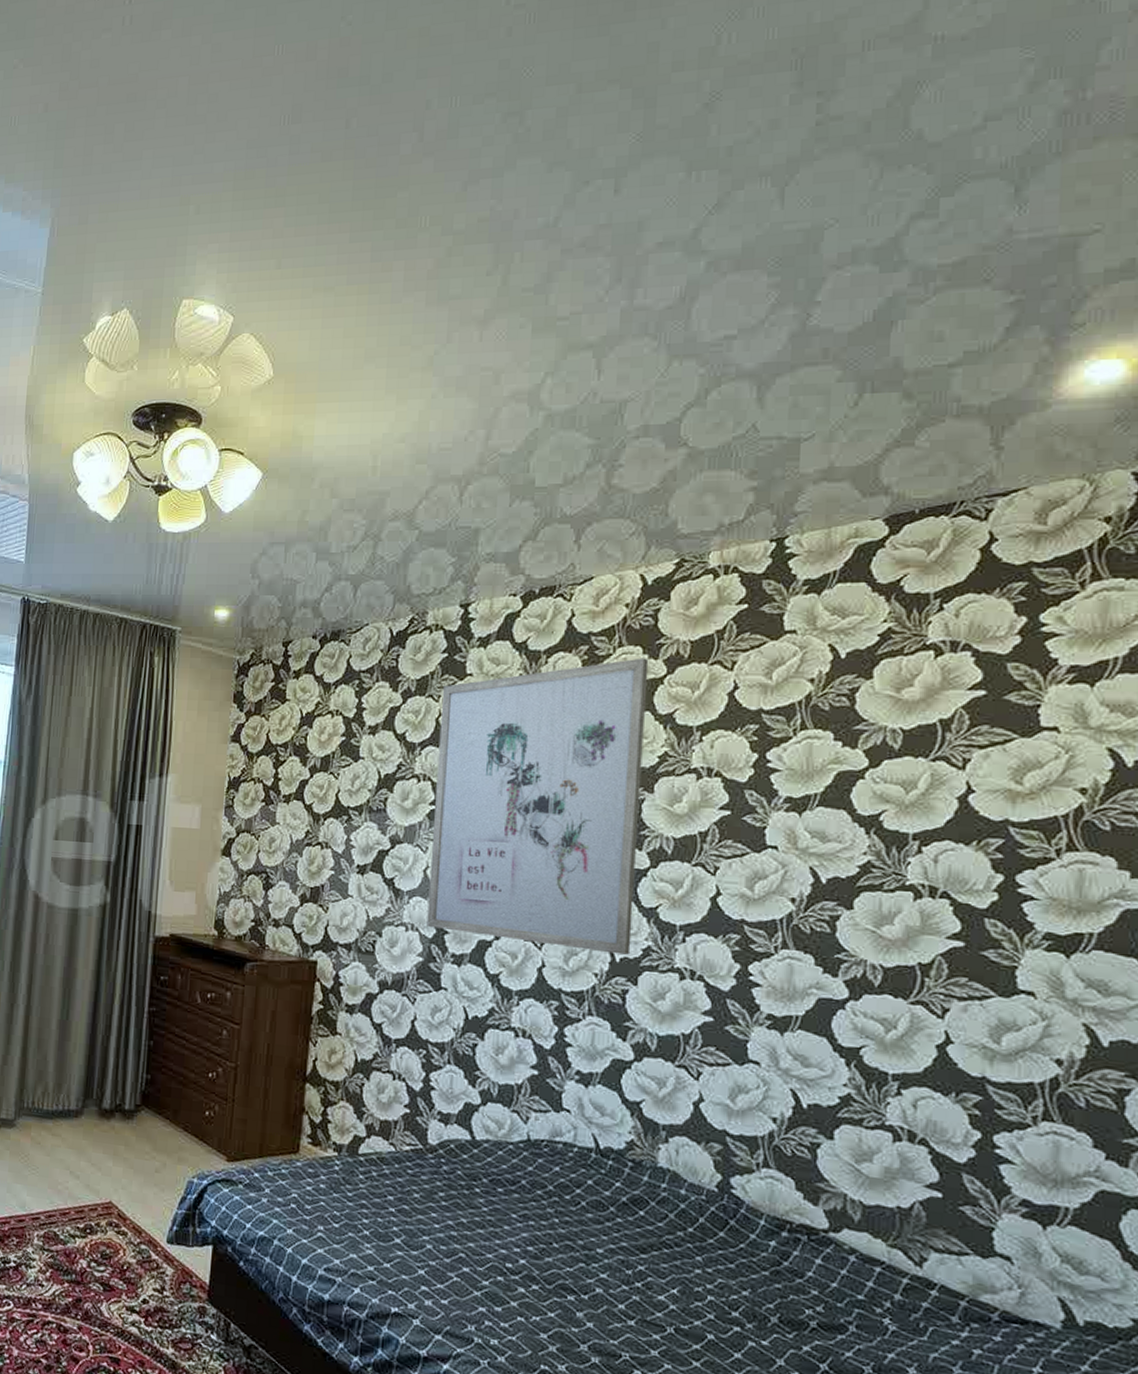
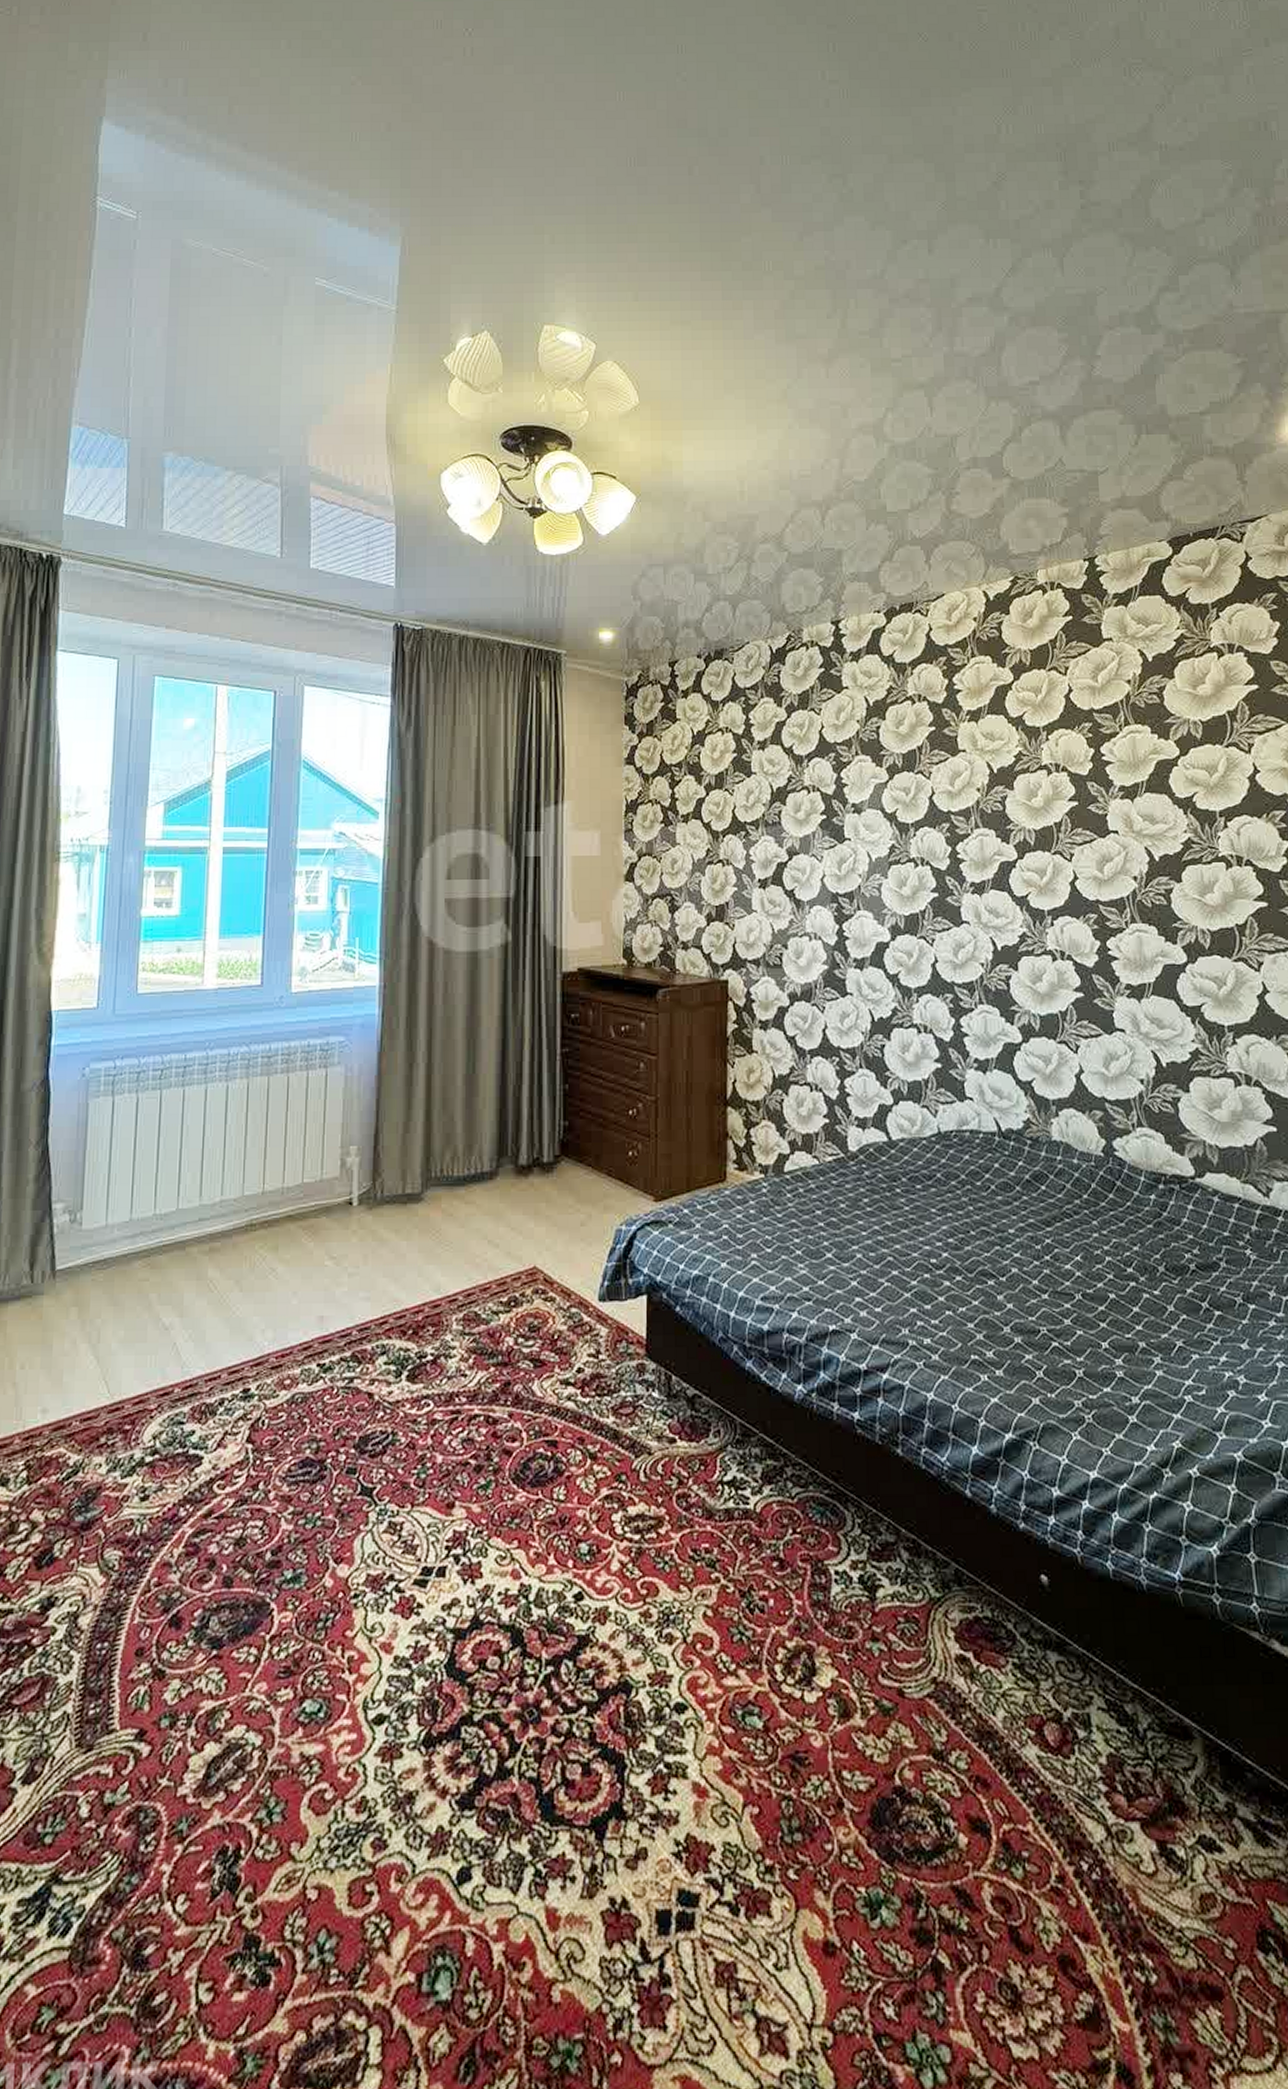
wall art: present [427,658,649,955] -> none [822,666,1009,943]

